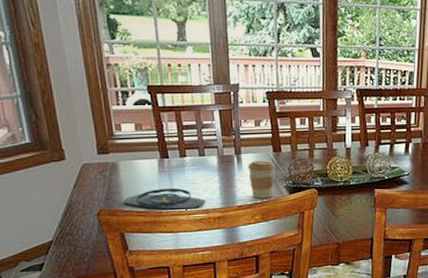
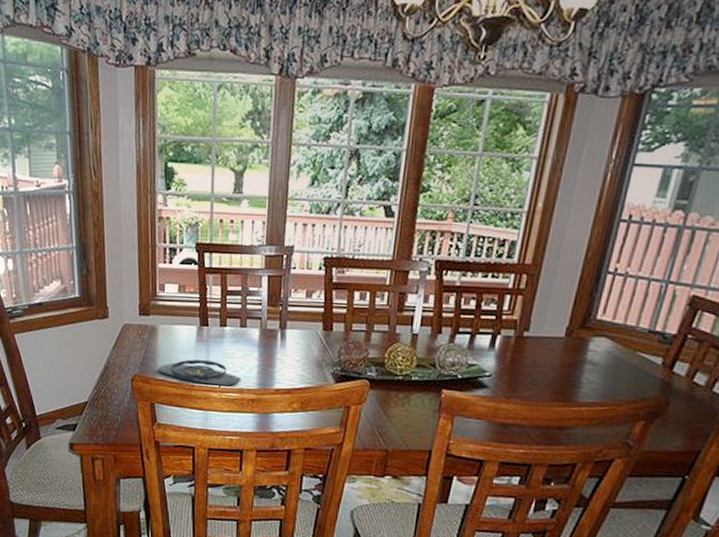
coffee cup: present [248,161,276,199] -> none [292,339,323,385]

